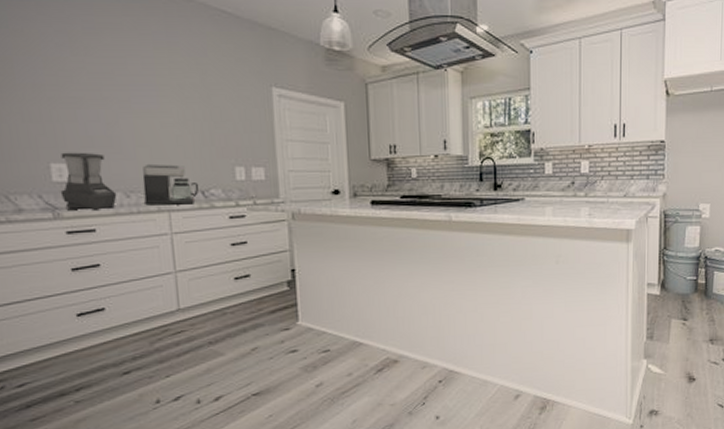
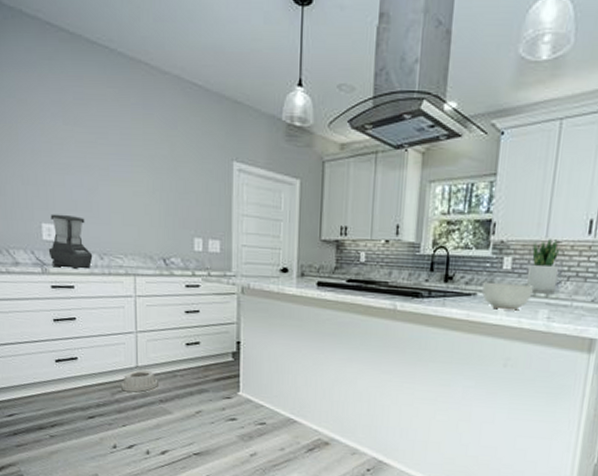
coffee maker: present [142,163,200,206] -> none [114,229,162,271]
pet bowl: none [161,311,206,339] -> present [121,369,158,393]
bowl: none [528,186,573,211] -> present [482,281,533,311]
planter: none [567,143,594,194] -> present [526,238,560,295]

